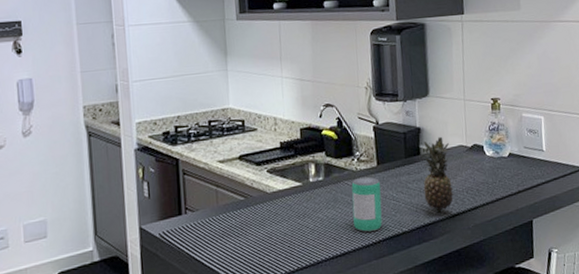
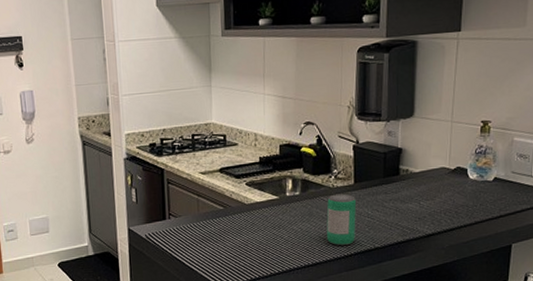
fruit: present [423,136,454,213] -> none [400,158,430,232]

